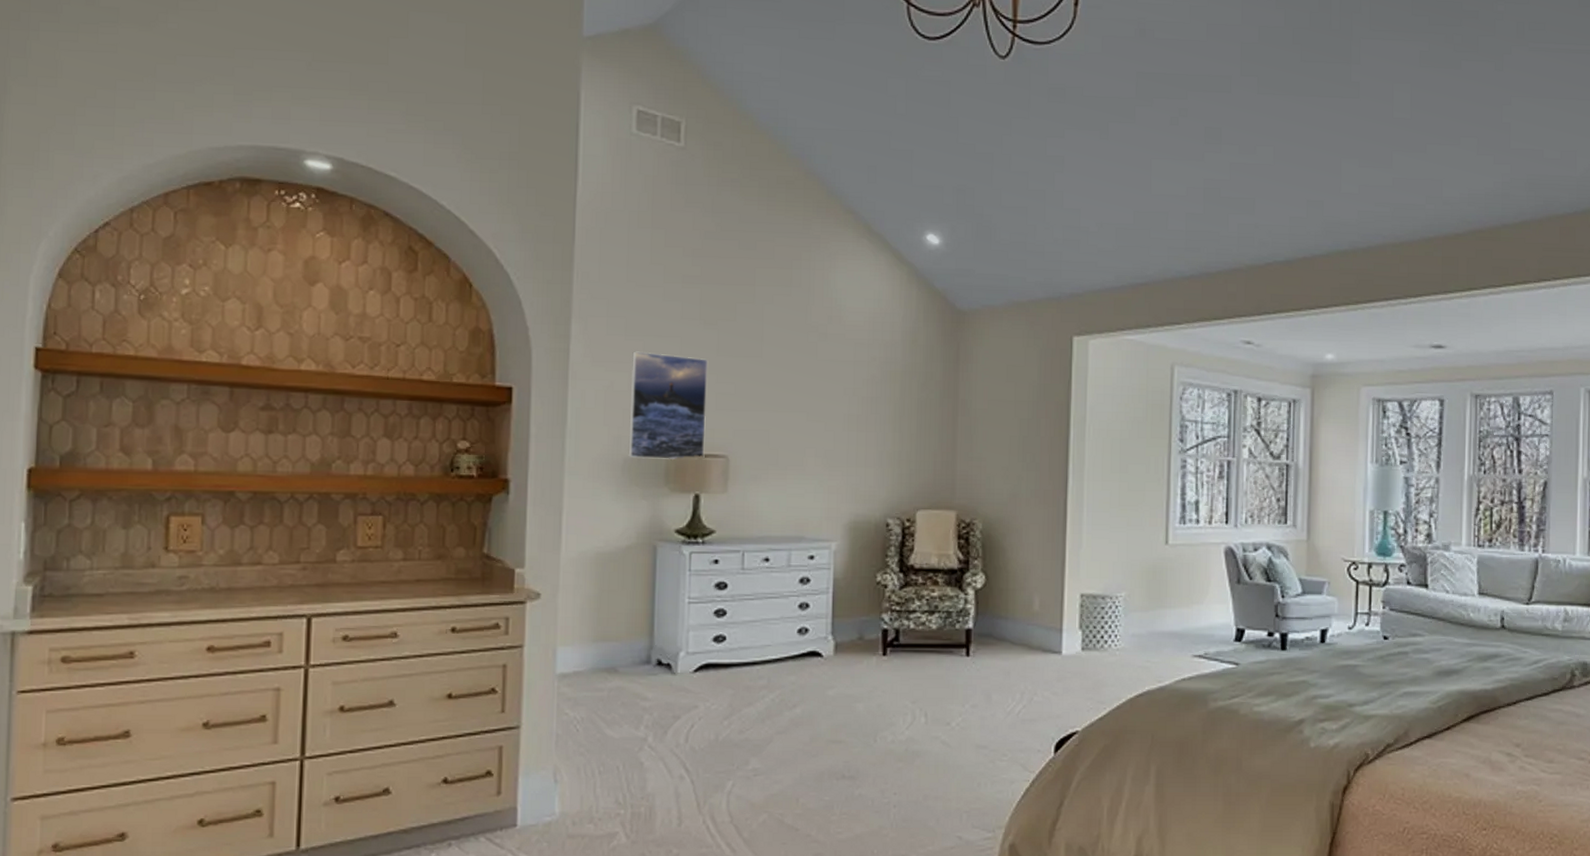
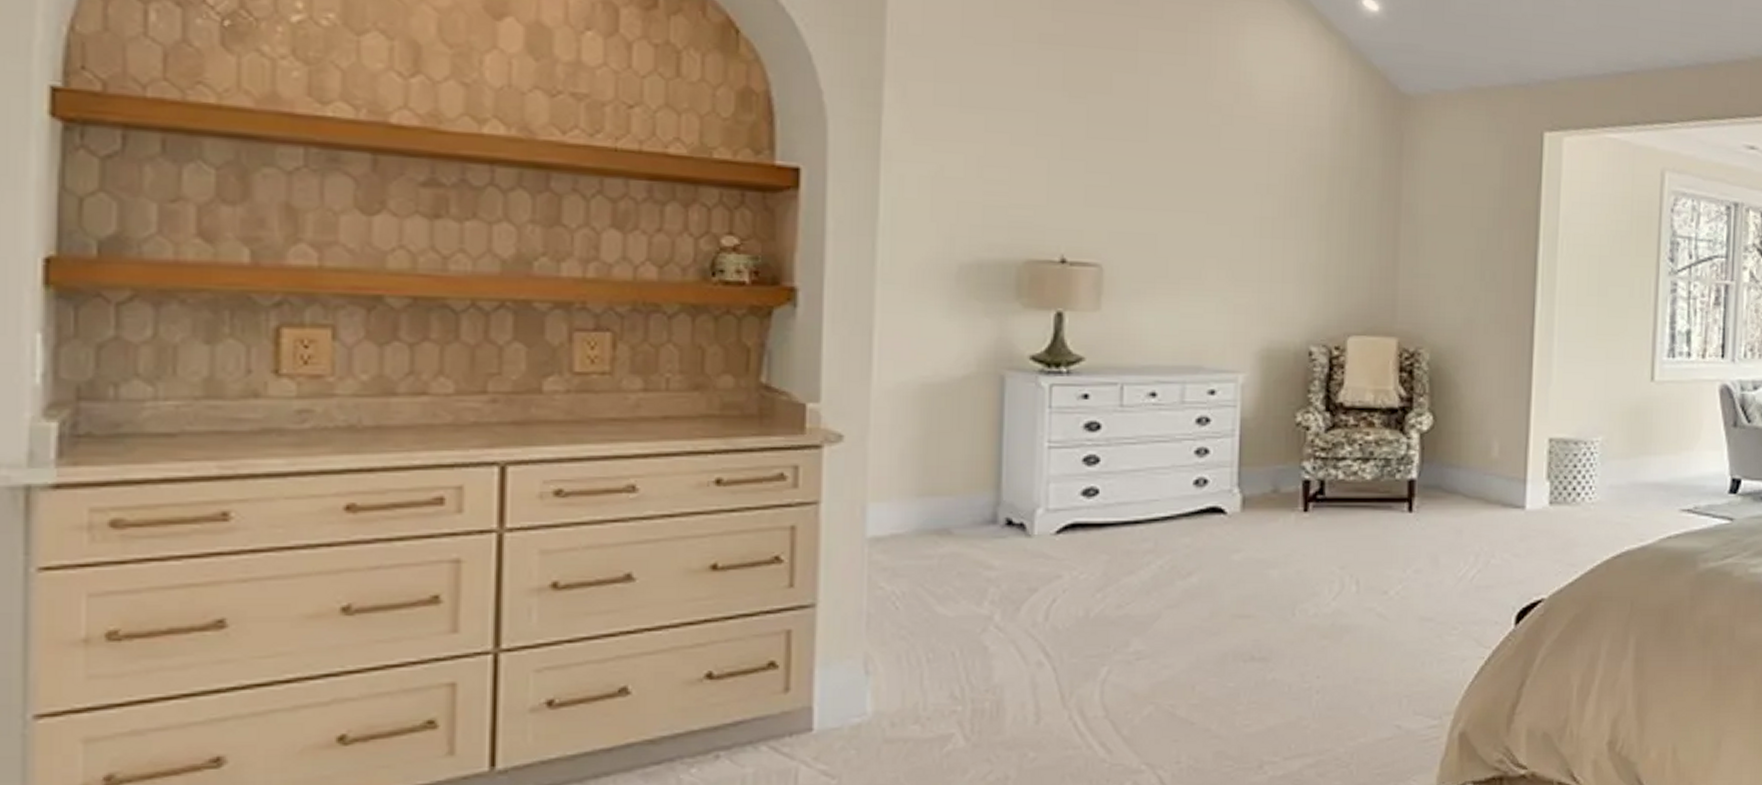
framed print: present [628,351,709,460] -> none [965,127,1075,268]

